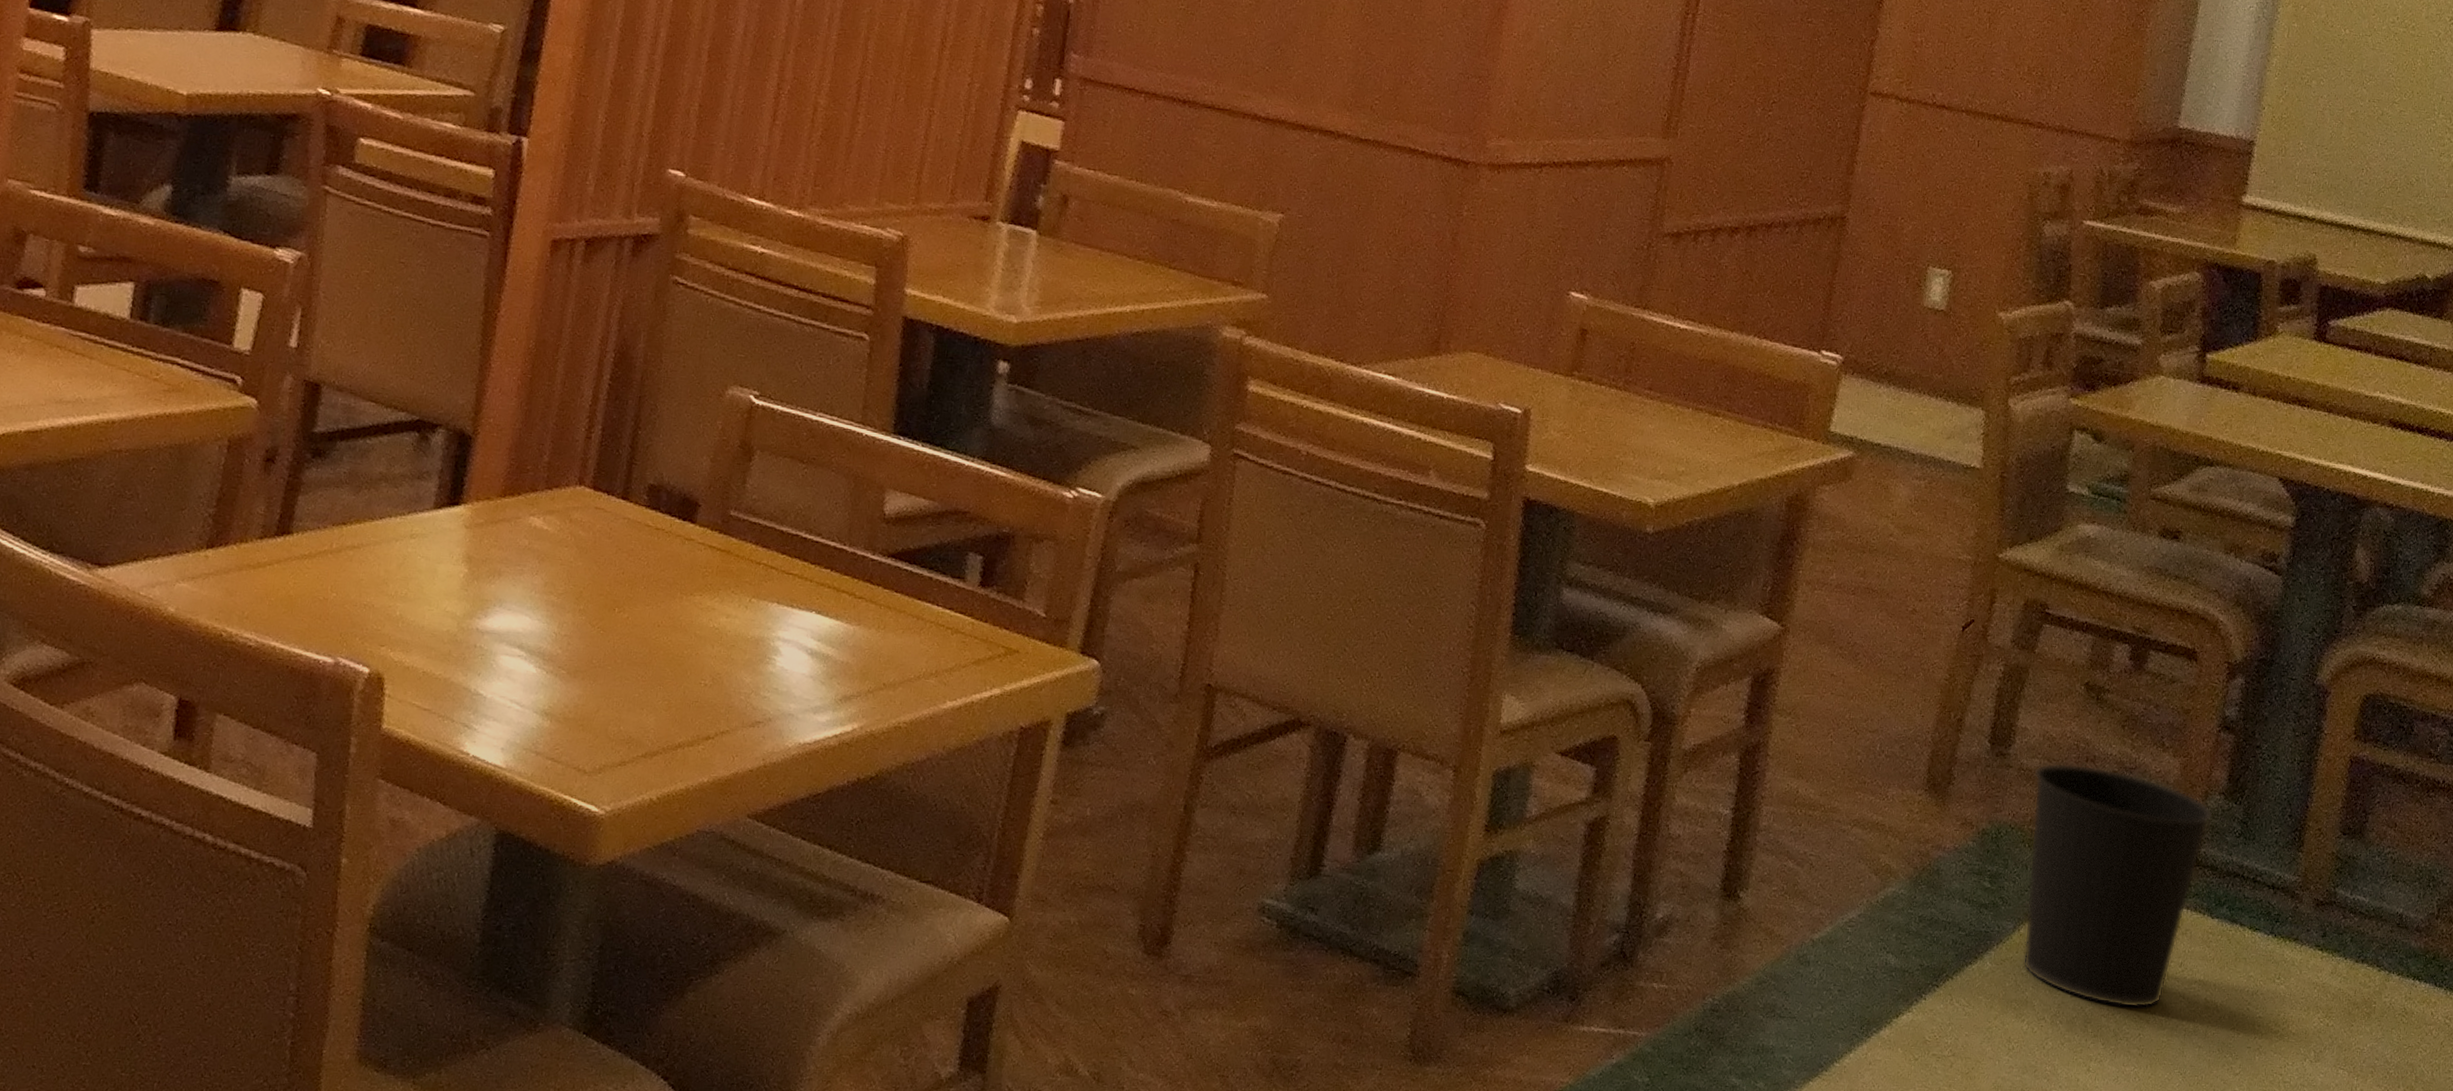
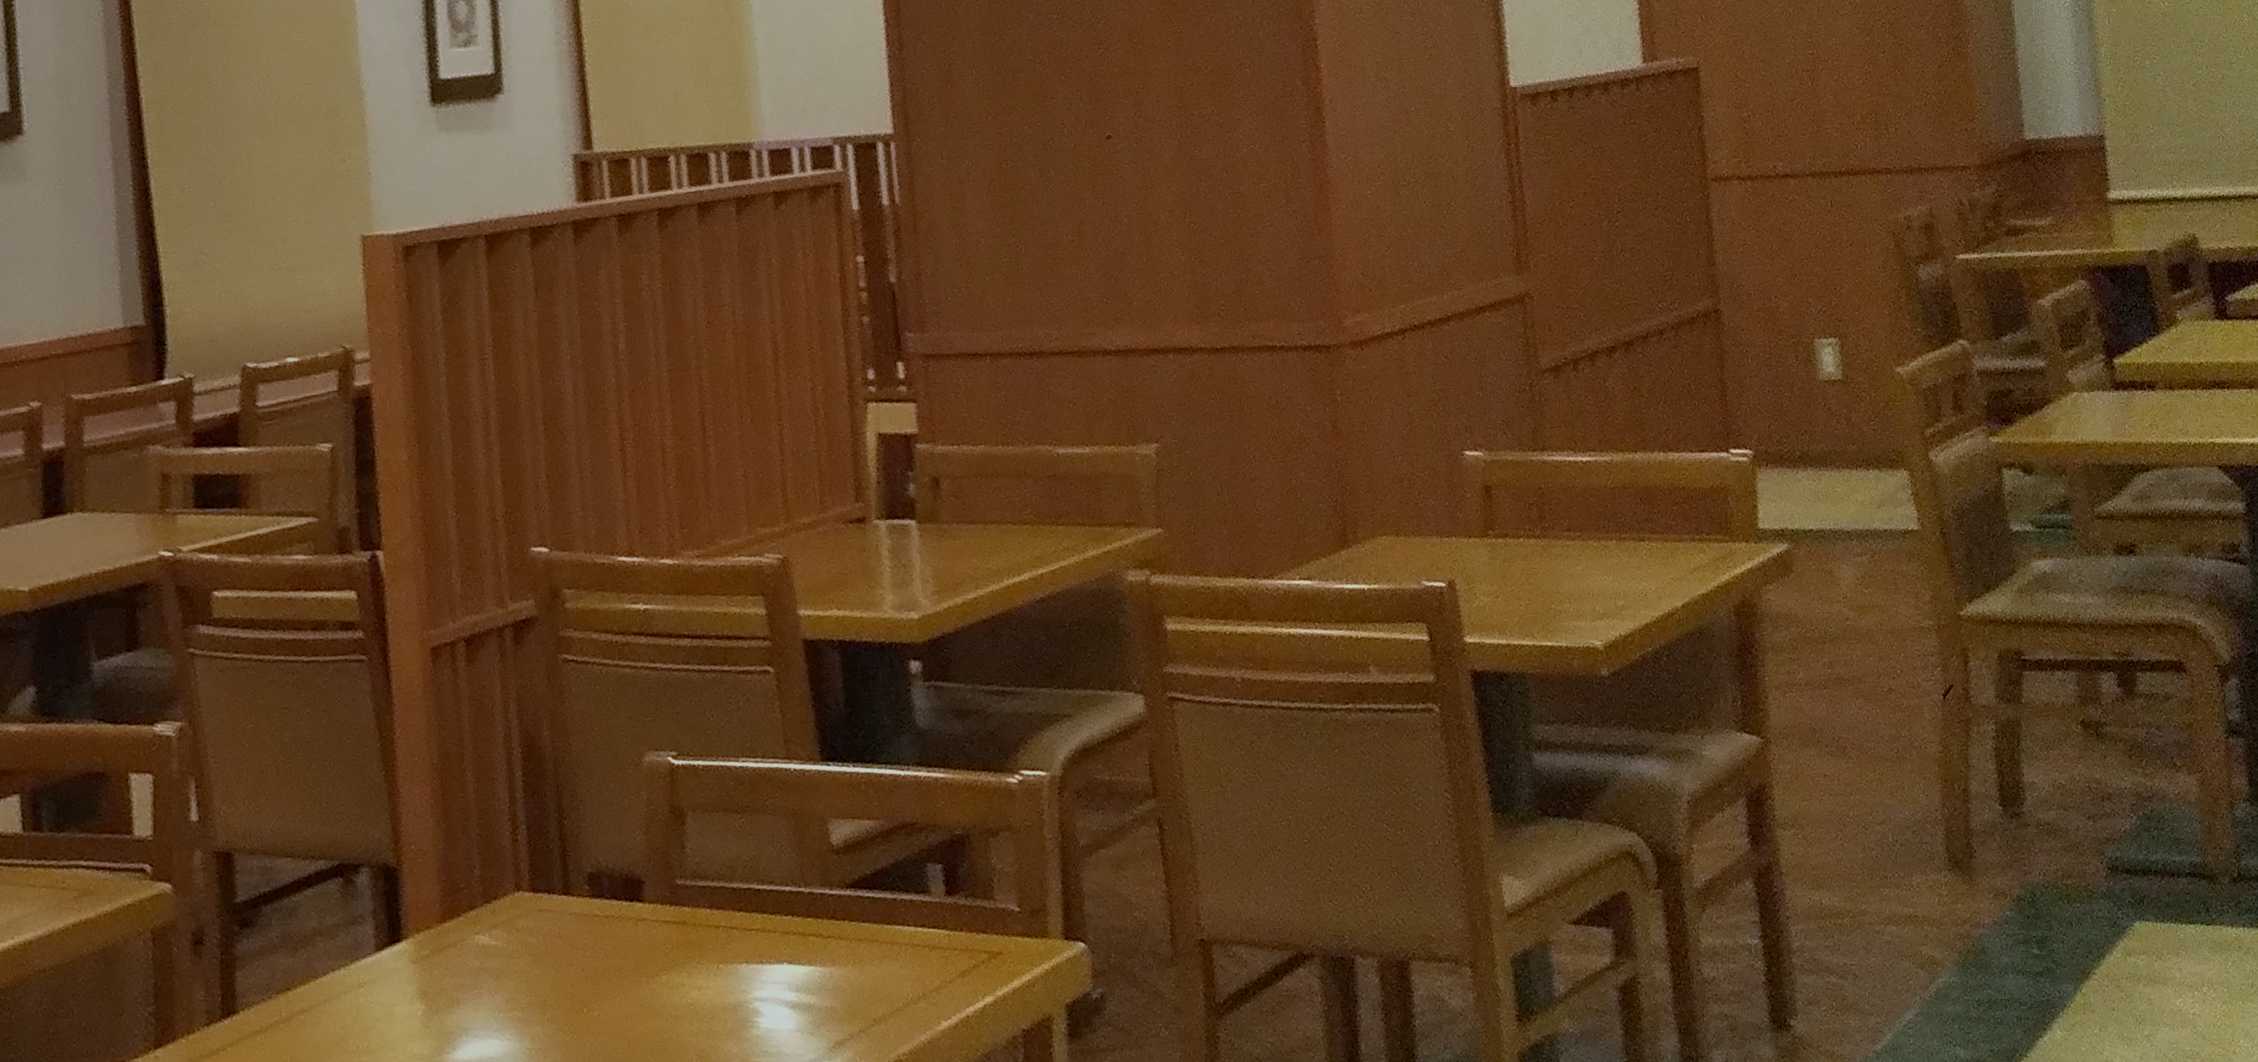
wastebasket: present [2022,762,2214,1009] -> none [2052,802,2245,1046]

